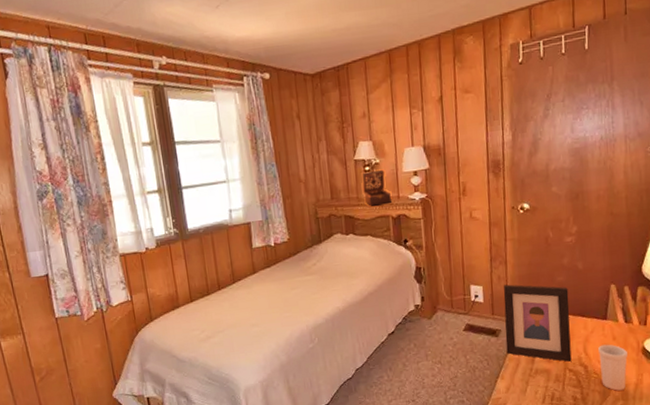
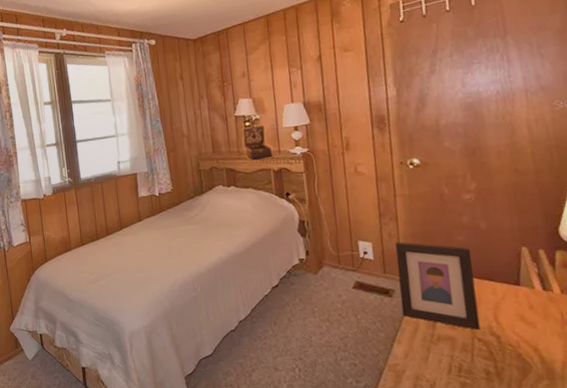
cup: present [598,344,629,391] -> none [512,313,551,368]

